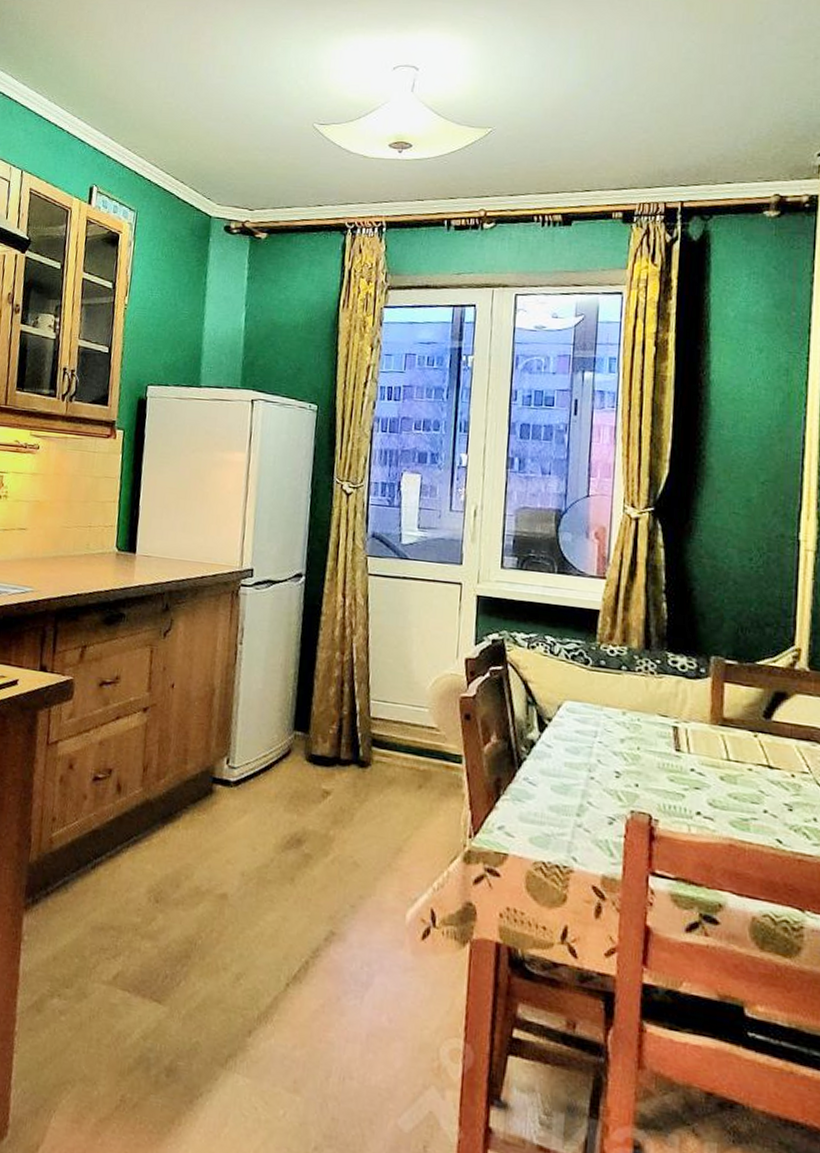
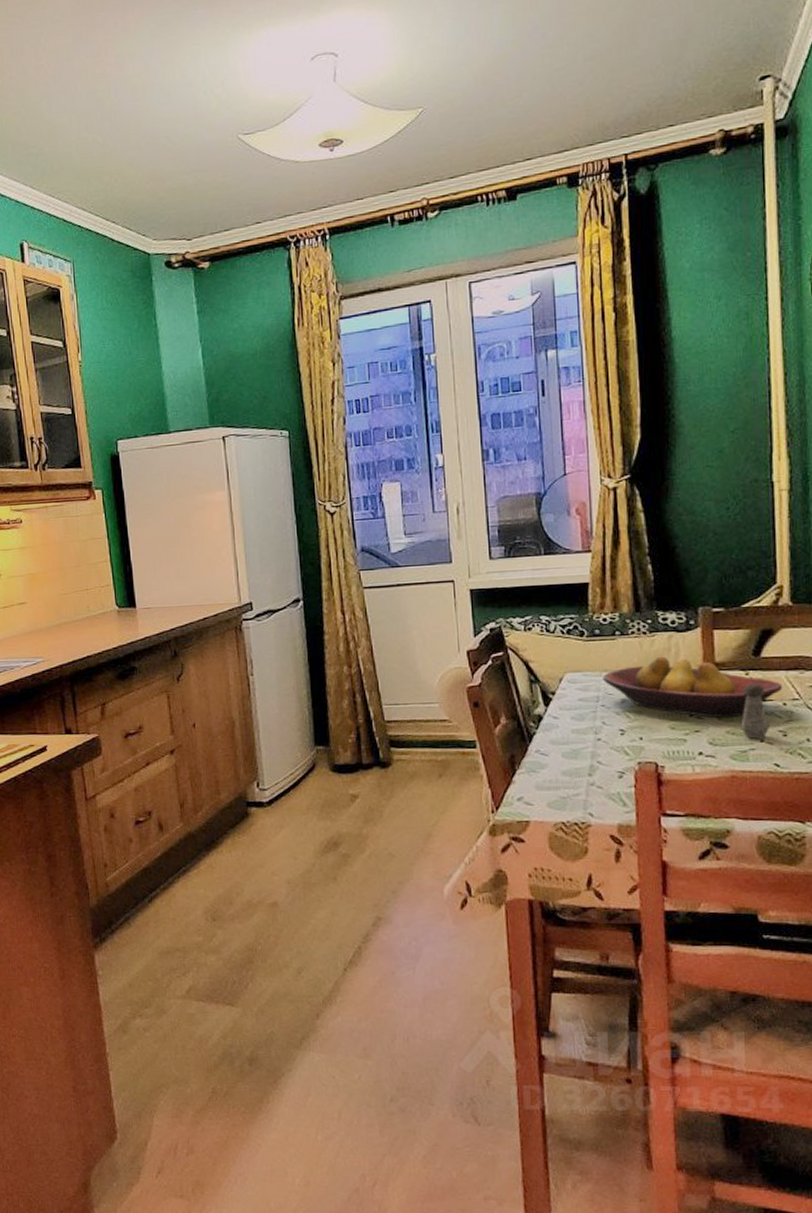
fruit bowl: none [603,700,793,781] -> present [603,656,783,719]
salt shaker: none [744,747,775,810] -> present [741,684,770,740]

